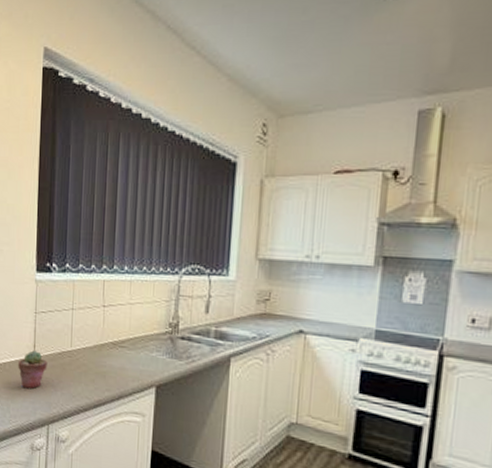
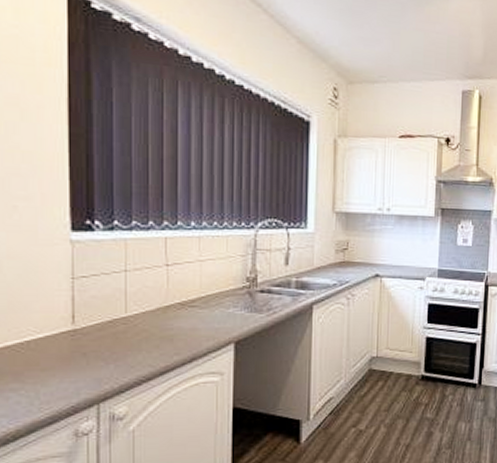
potted succulent: present [18,350,48,389] -> none [49,322,94,368]

